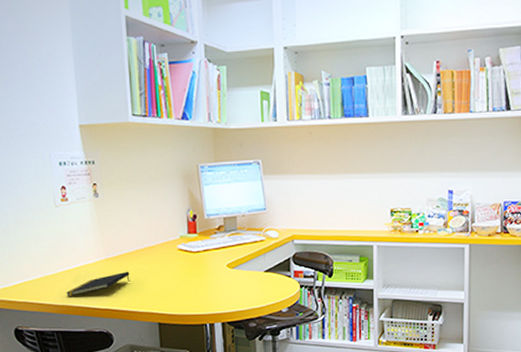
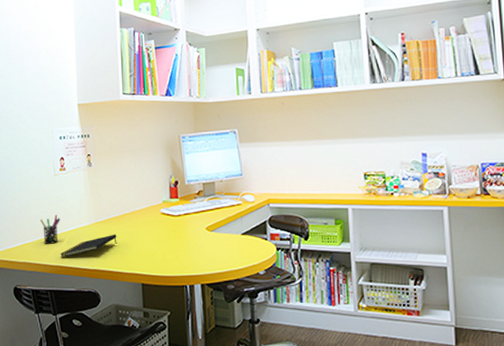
pen holder: none [41,251,65,282] -> present [40,215,60,244]

